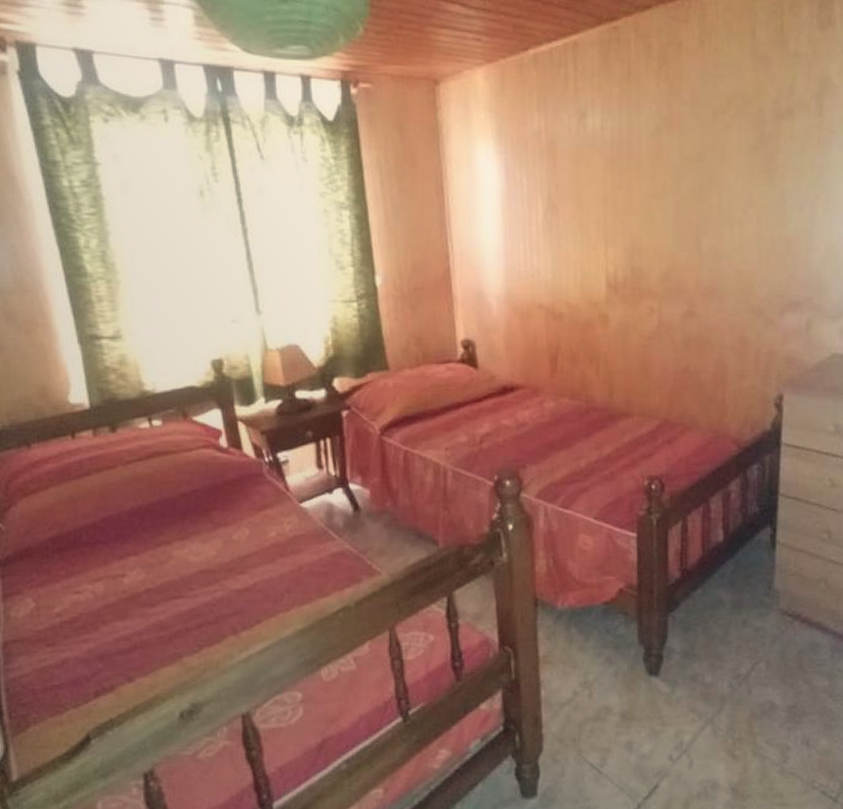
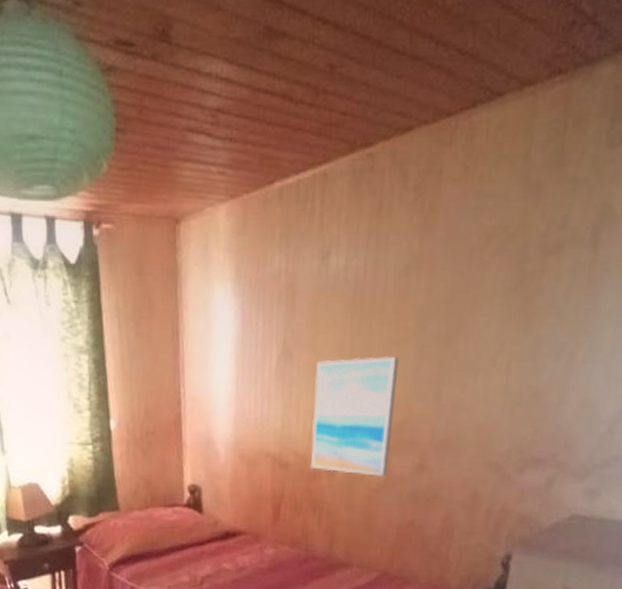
wall art: none [581,208,659,324] -> present [309,356,399,477]

